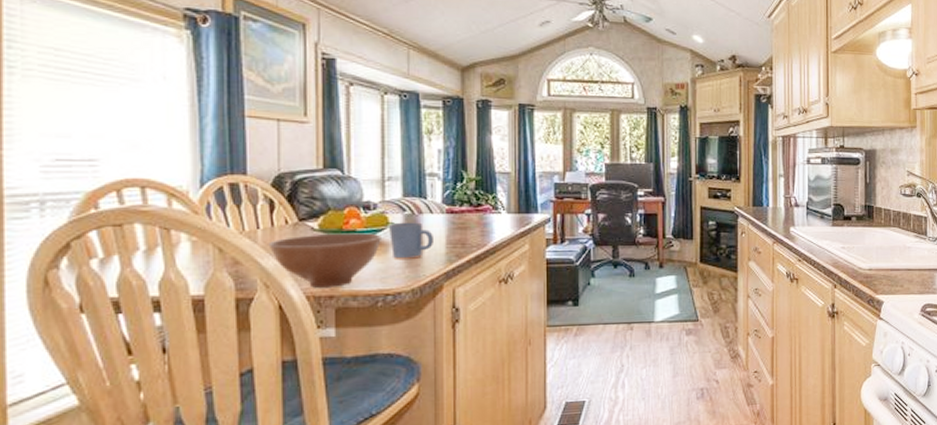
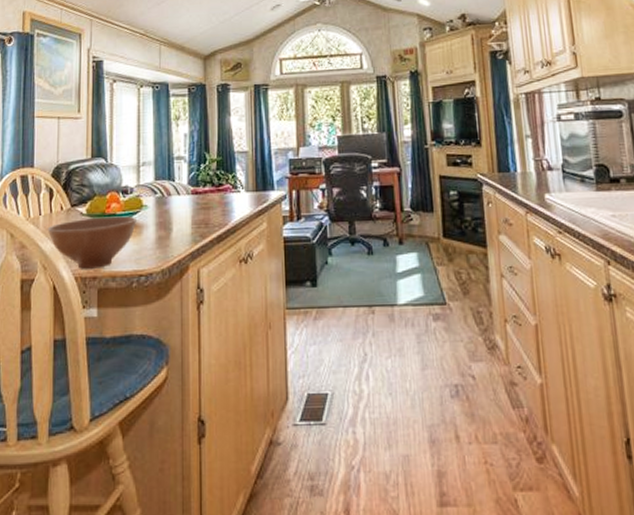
mug: present [389,222,433,260] -> none [143,204,180,242]

